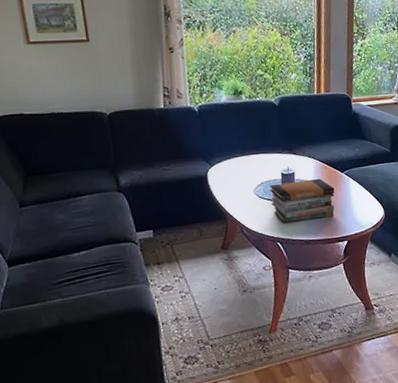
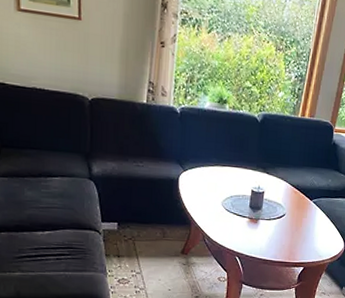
book stack: present [269,178,335,223] -> none [236,199,301,242]

